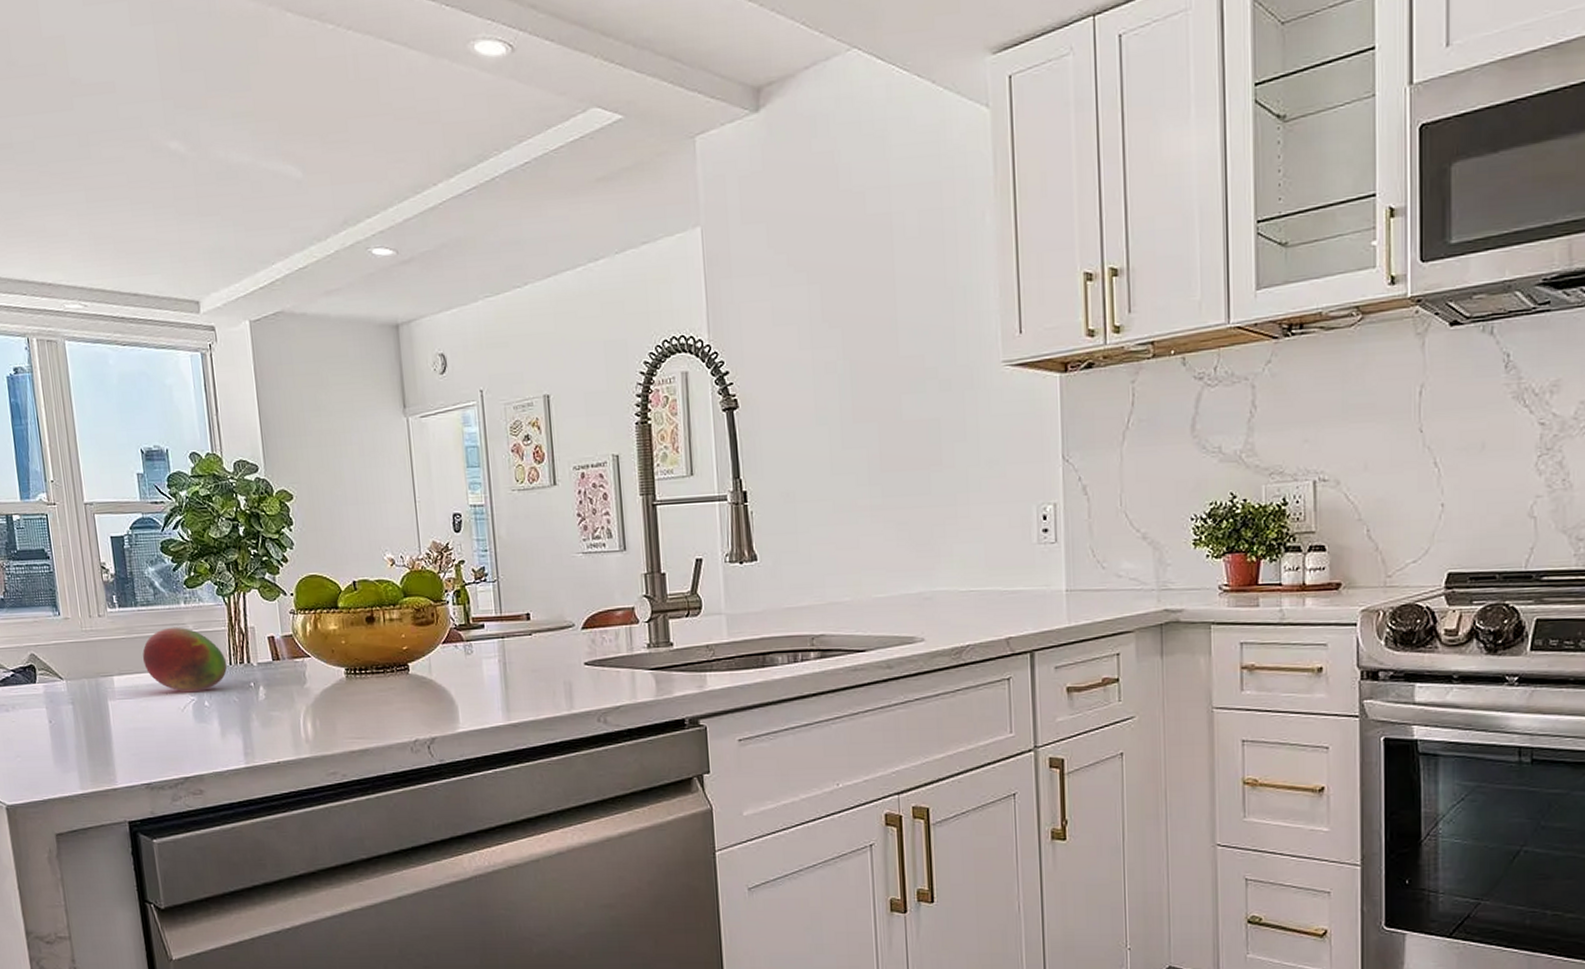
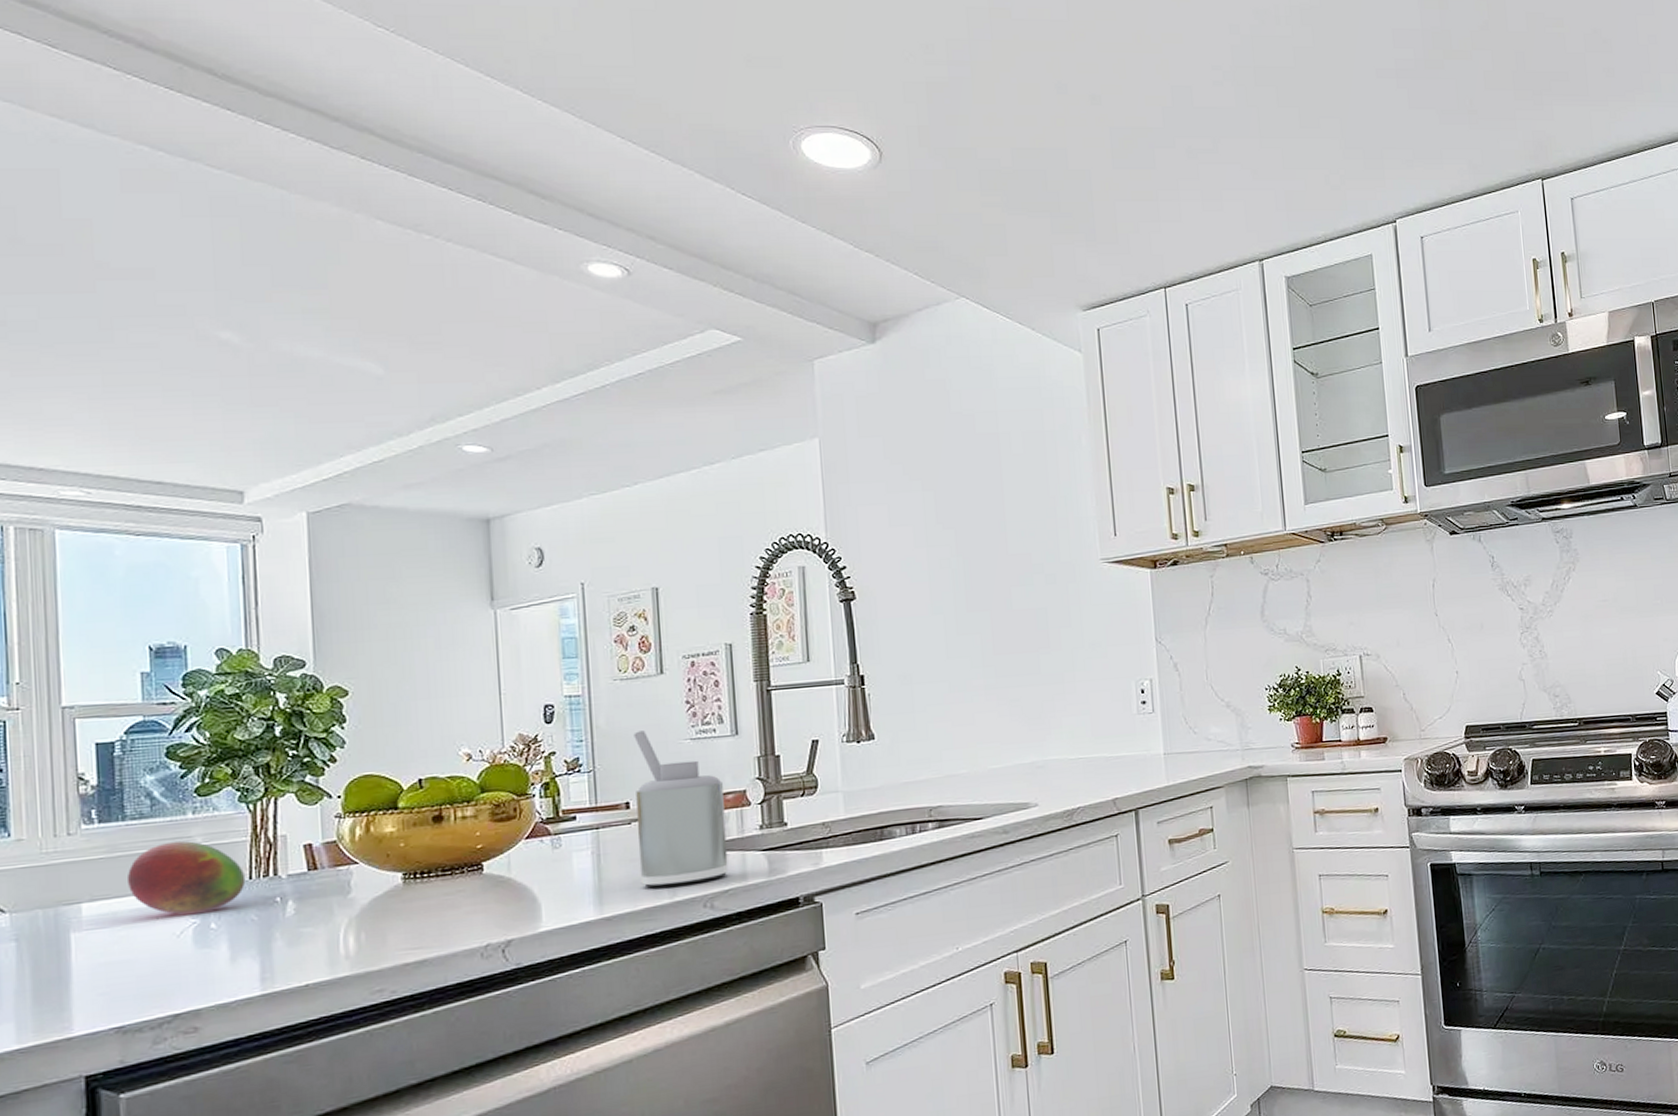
soap dispenser: none [531,542,620,699] -> present [633,731,729,888]

